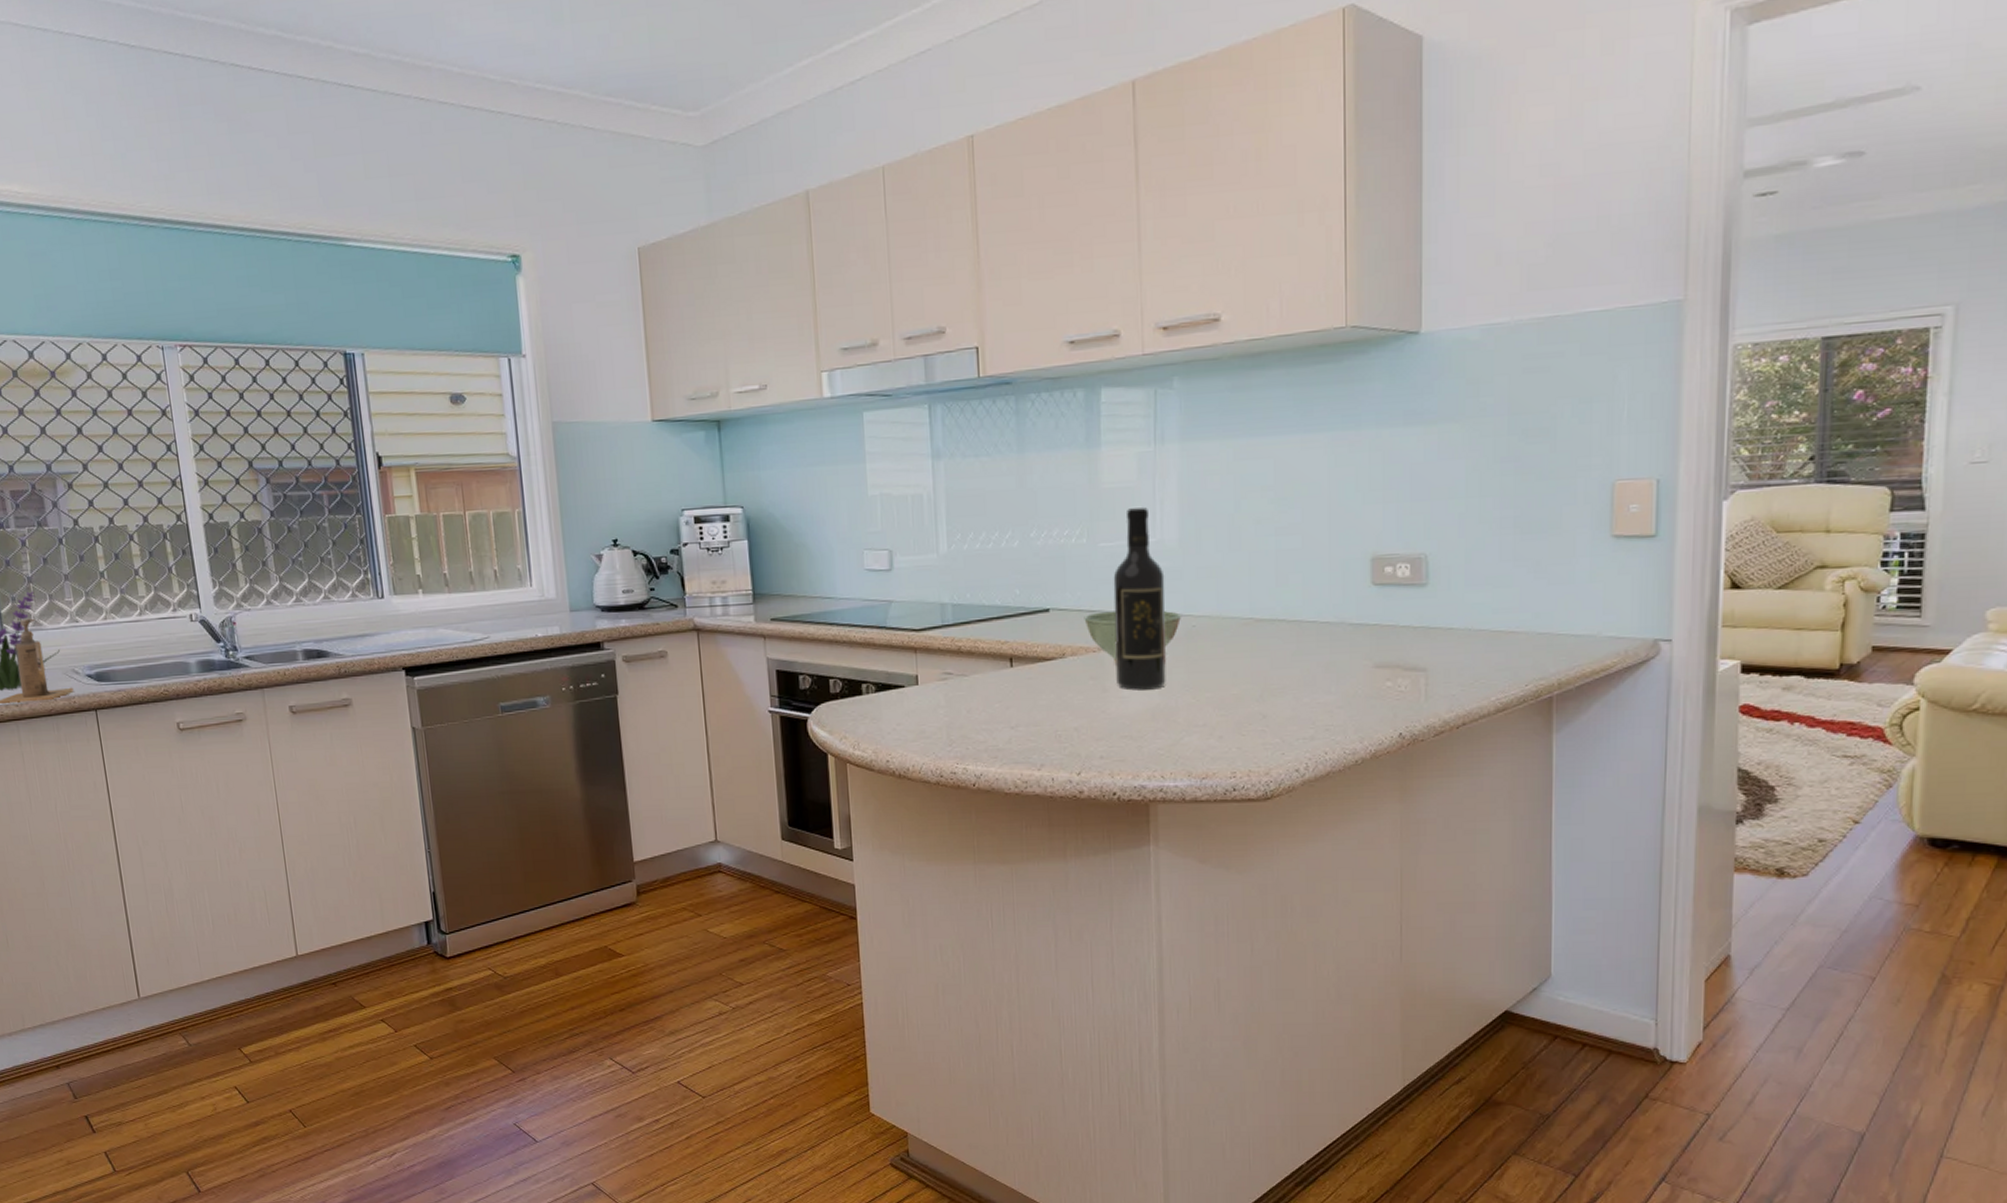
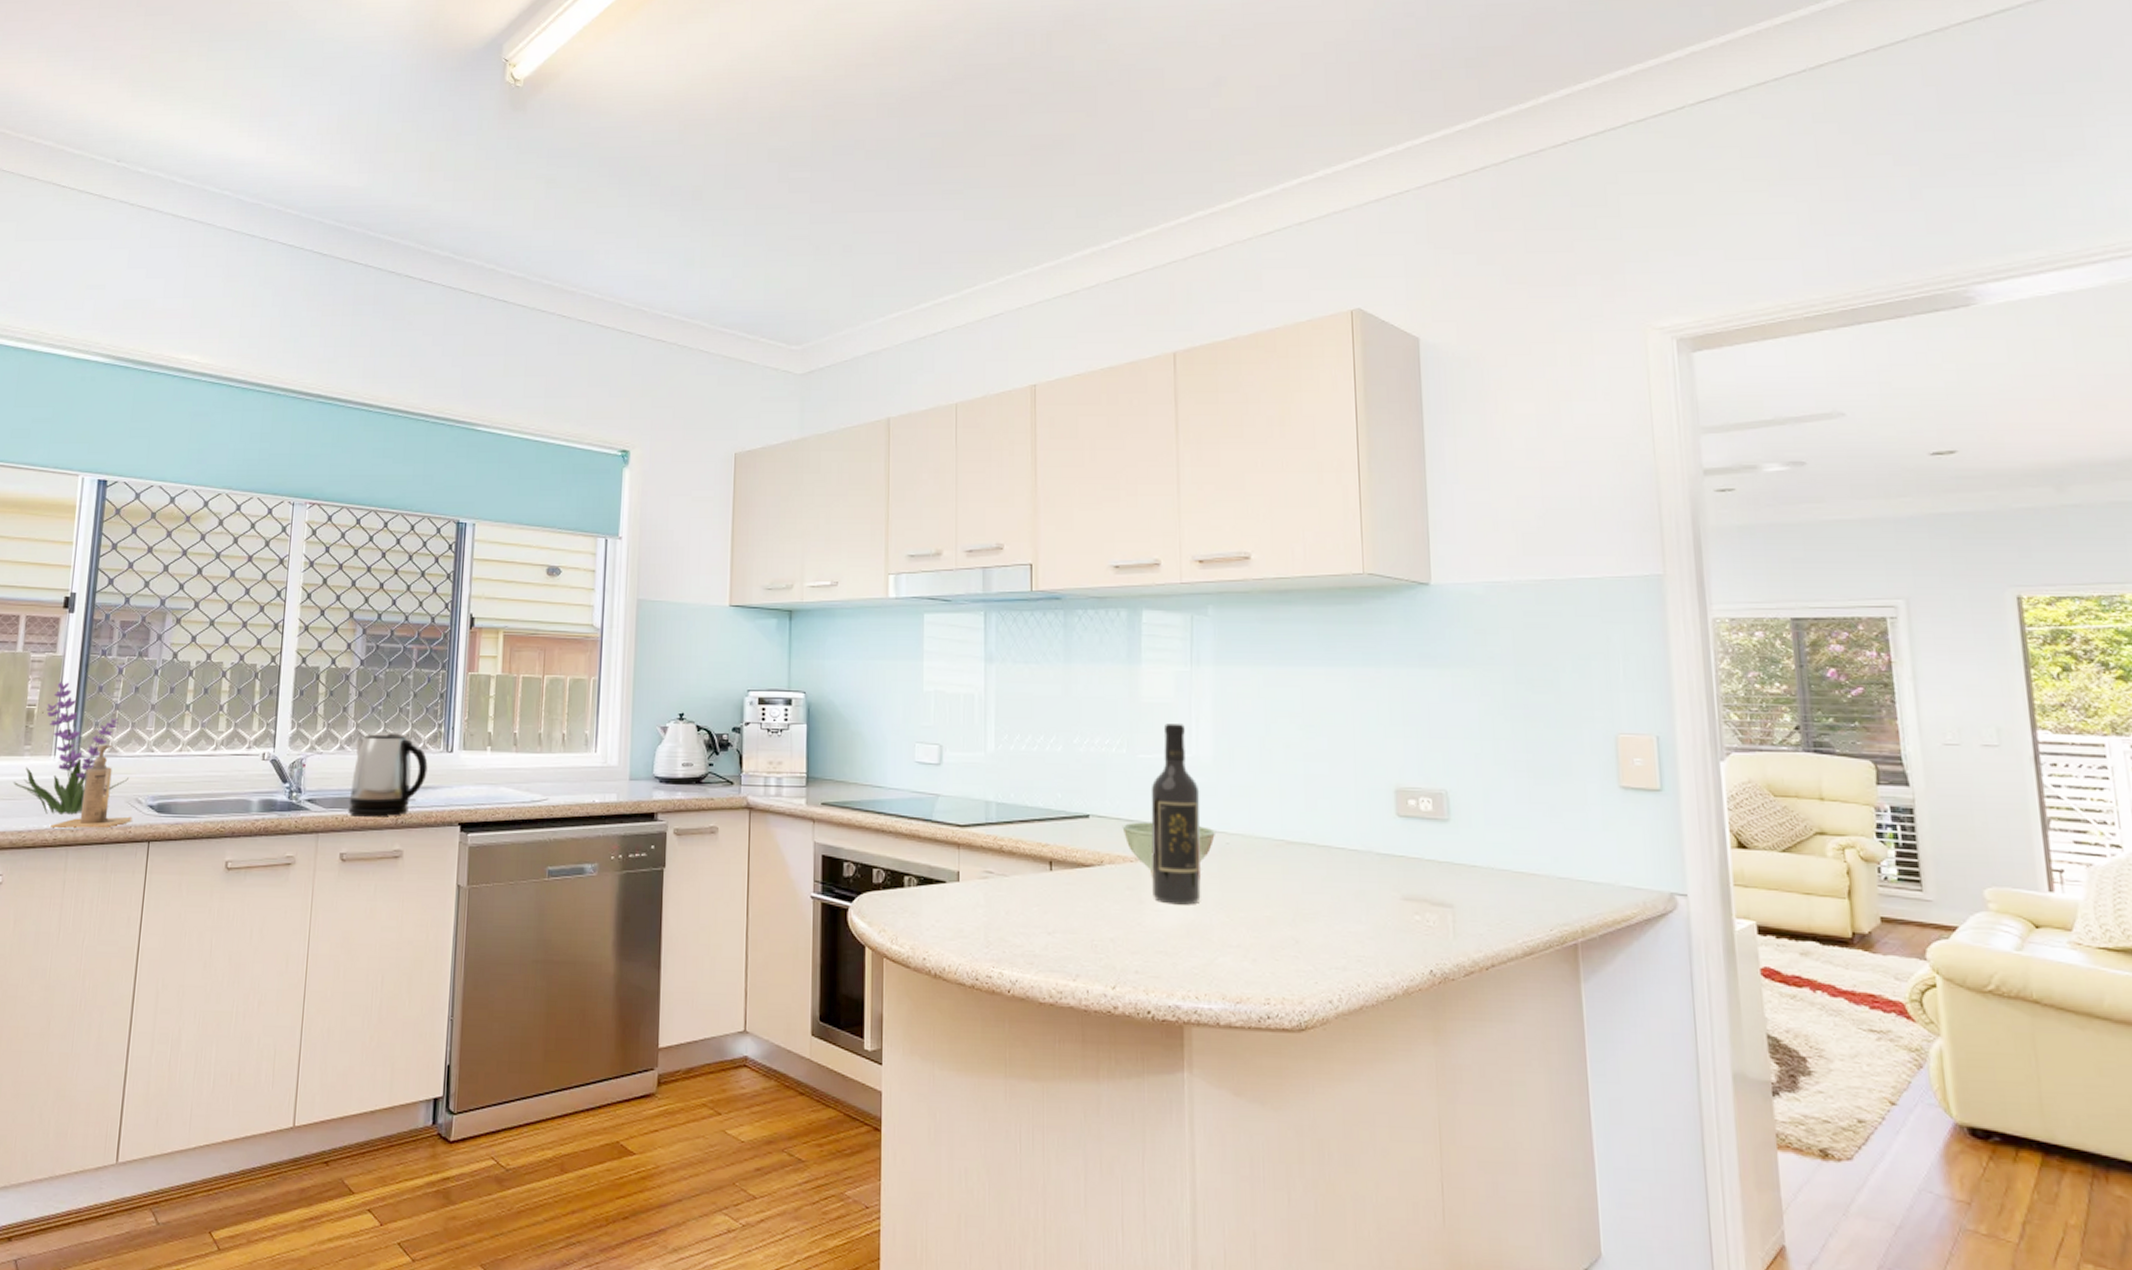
kettle: none [282,582,362,669] -> present [348,731,428,817]

